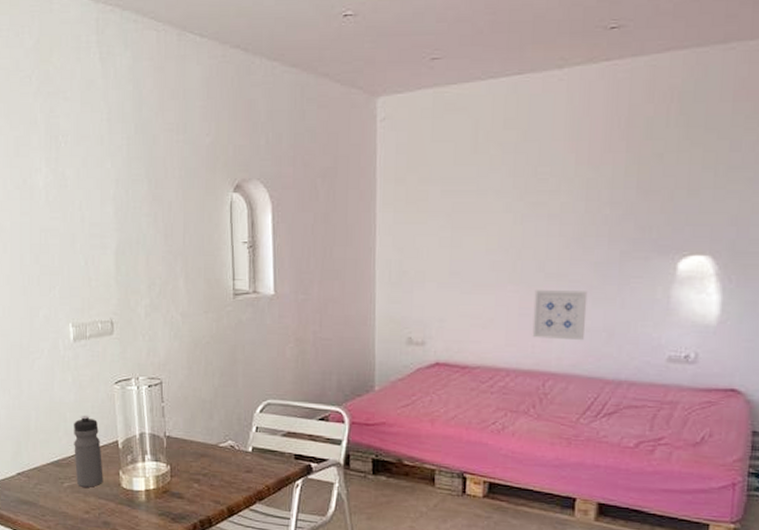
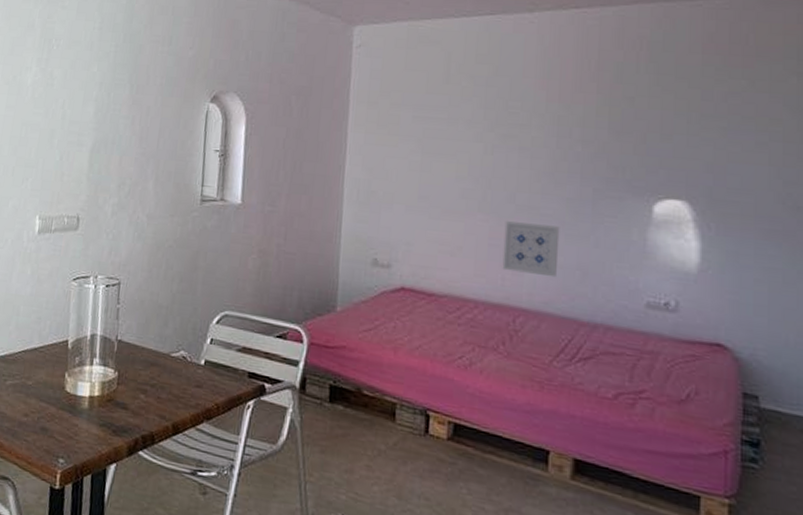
water bottle: present [74,415,103,487] -> none [20,310,51,388]

